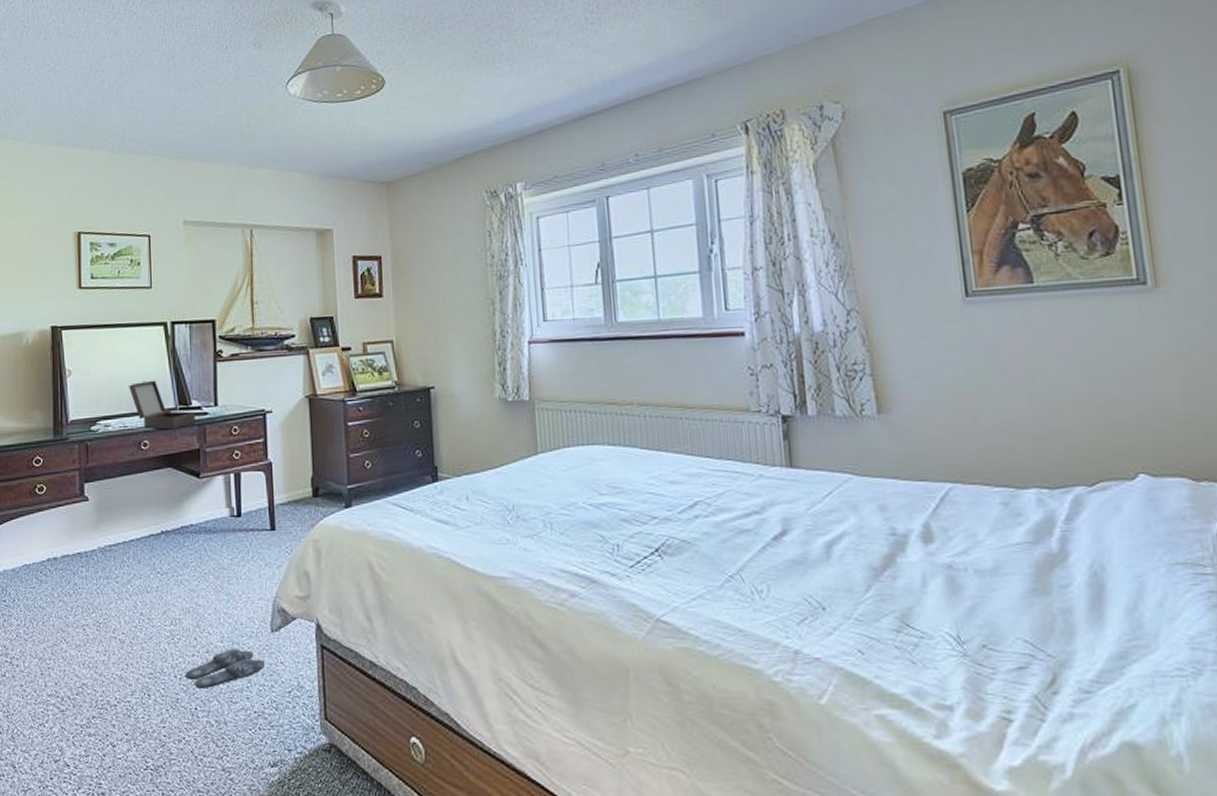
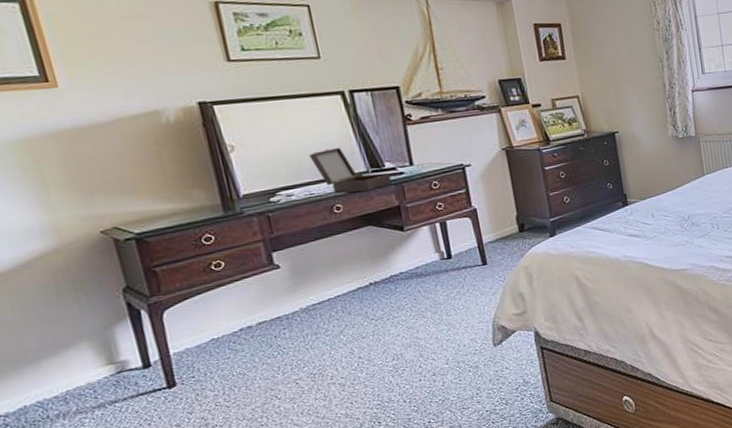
slippers: present [185,648,264,688] -> none [414,365,491,406]

